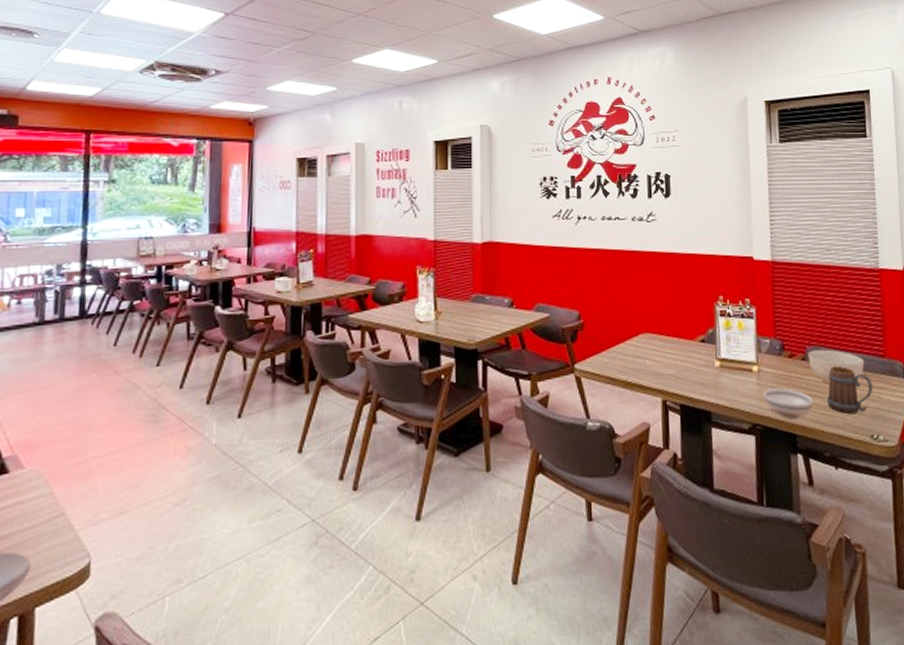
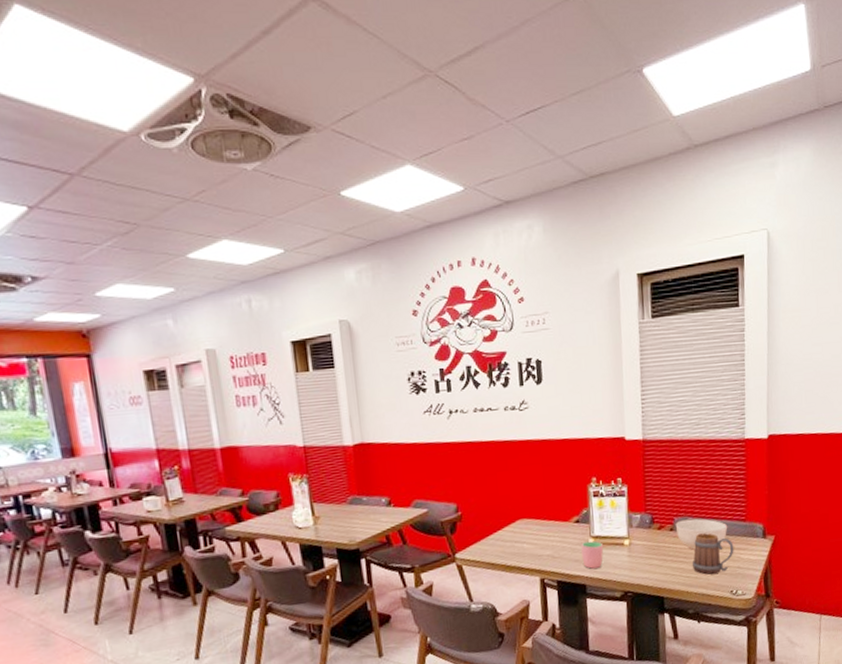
cup: none [706,363,731,394] -> present [581,540,604,569]
bowl: present [763,388,813,418] -> none [634,557,680,583]

